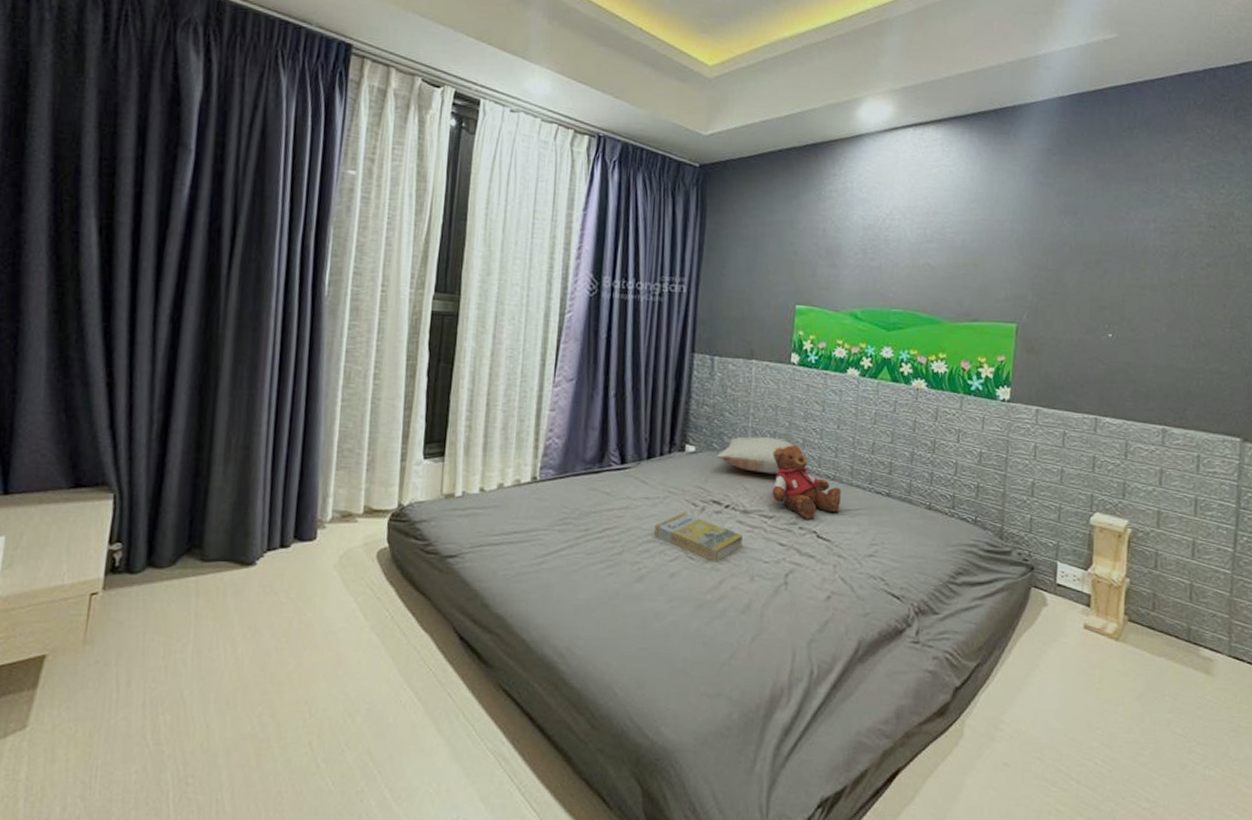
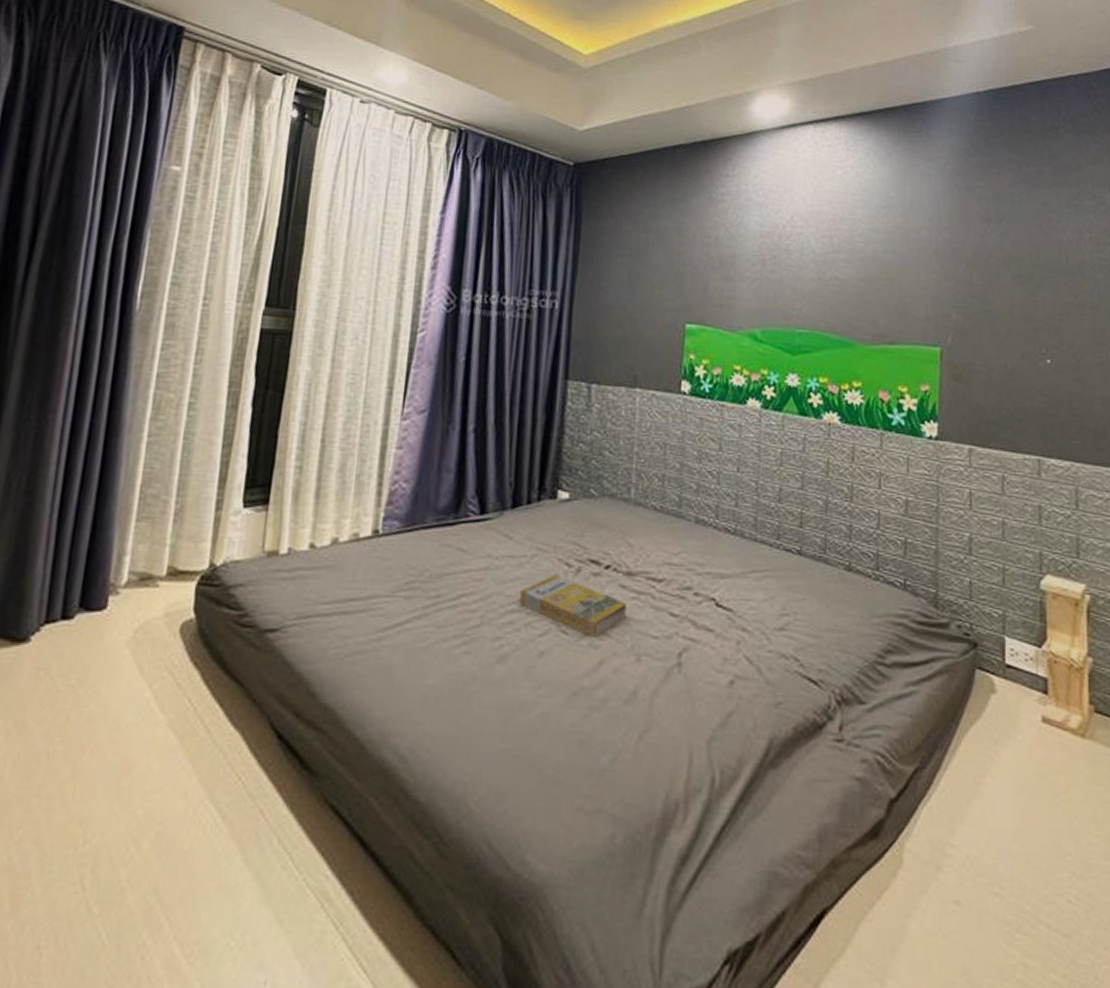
pillow: present [717,436,802,474] -> none [595,480,696,527]
teddy bear: present [772,444,841,519] -> none [661,490,744,583]

